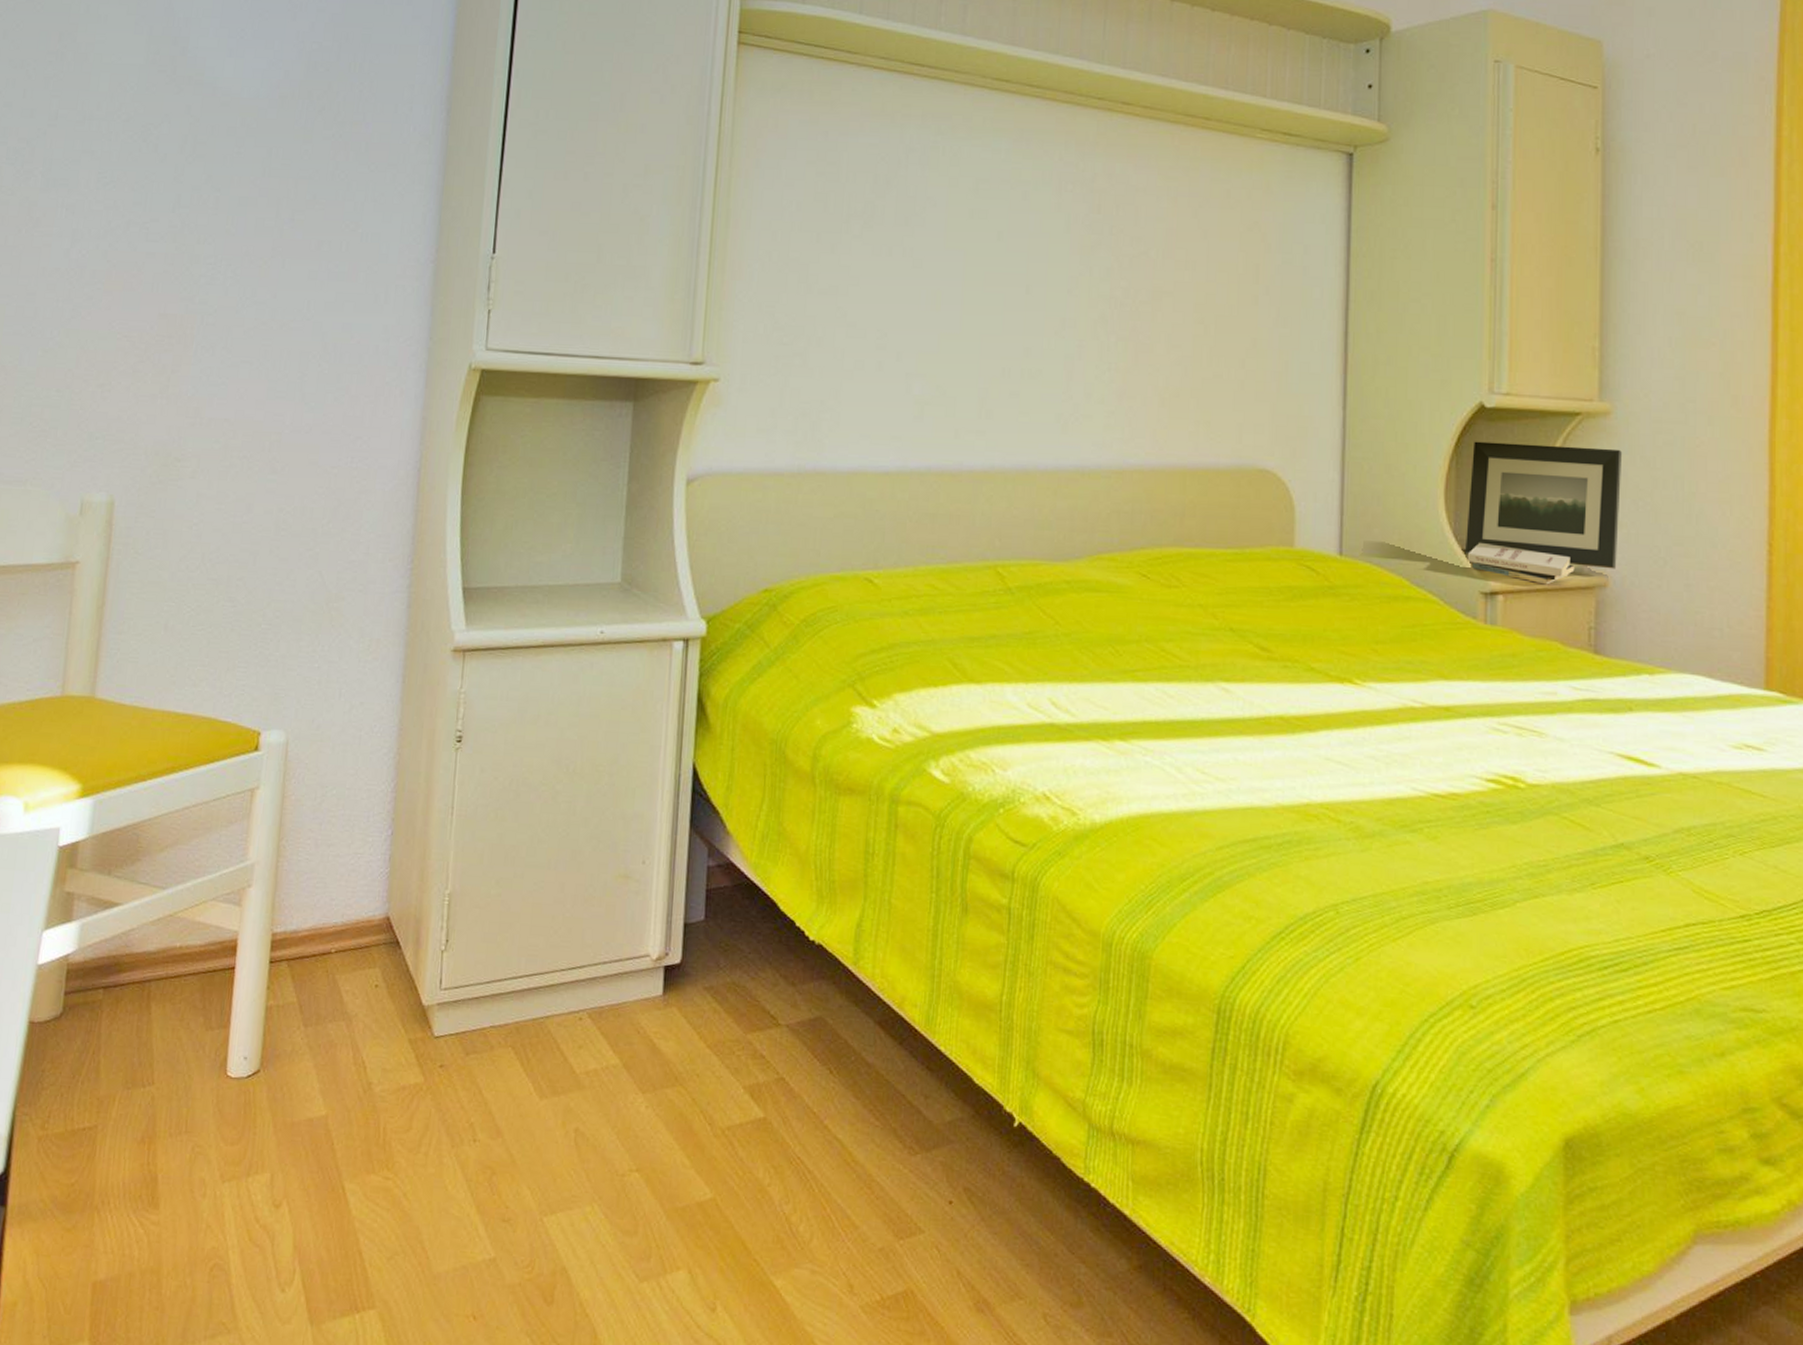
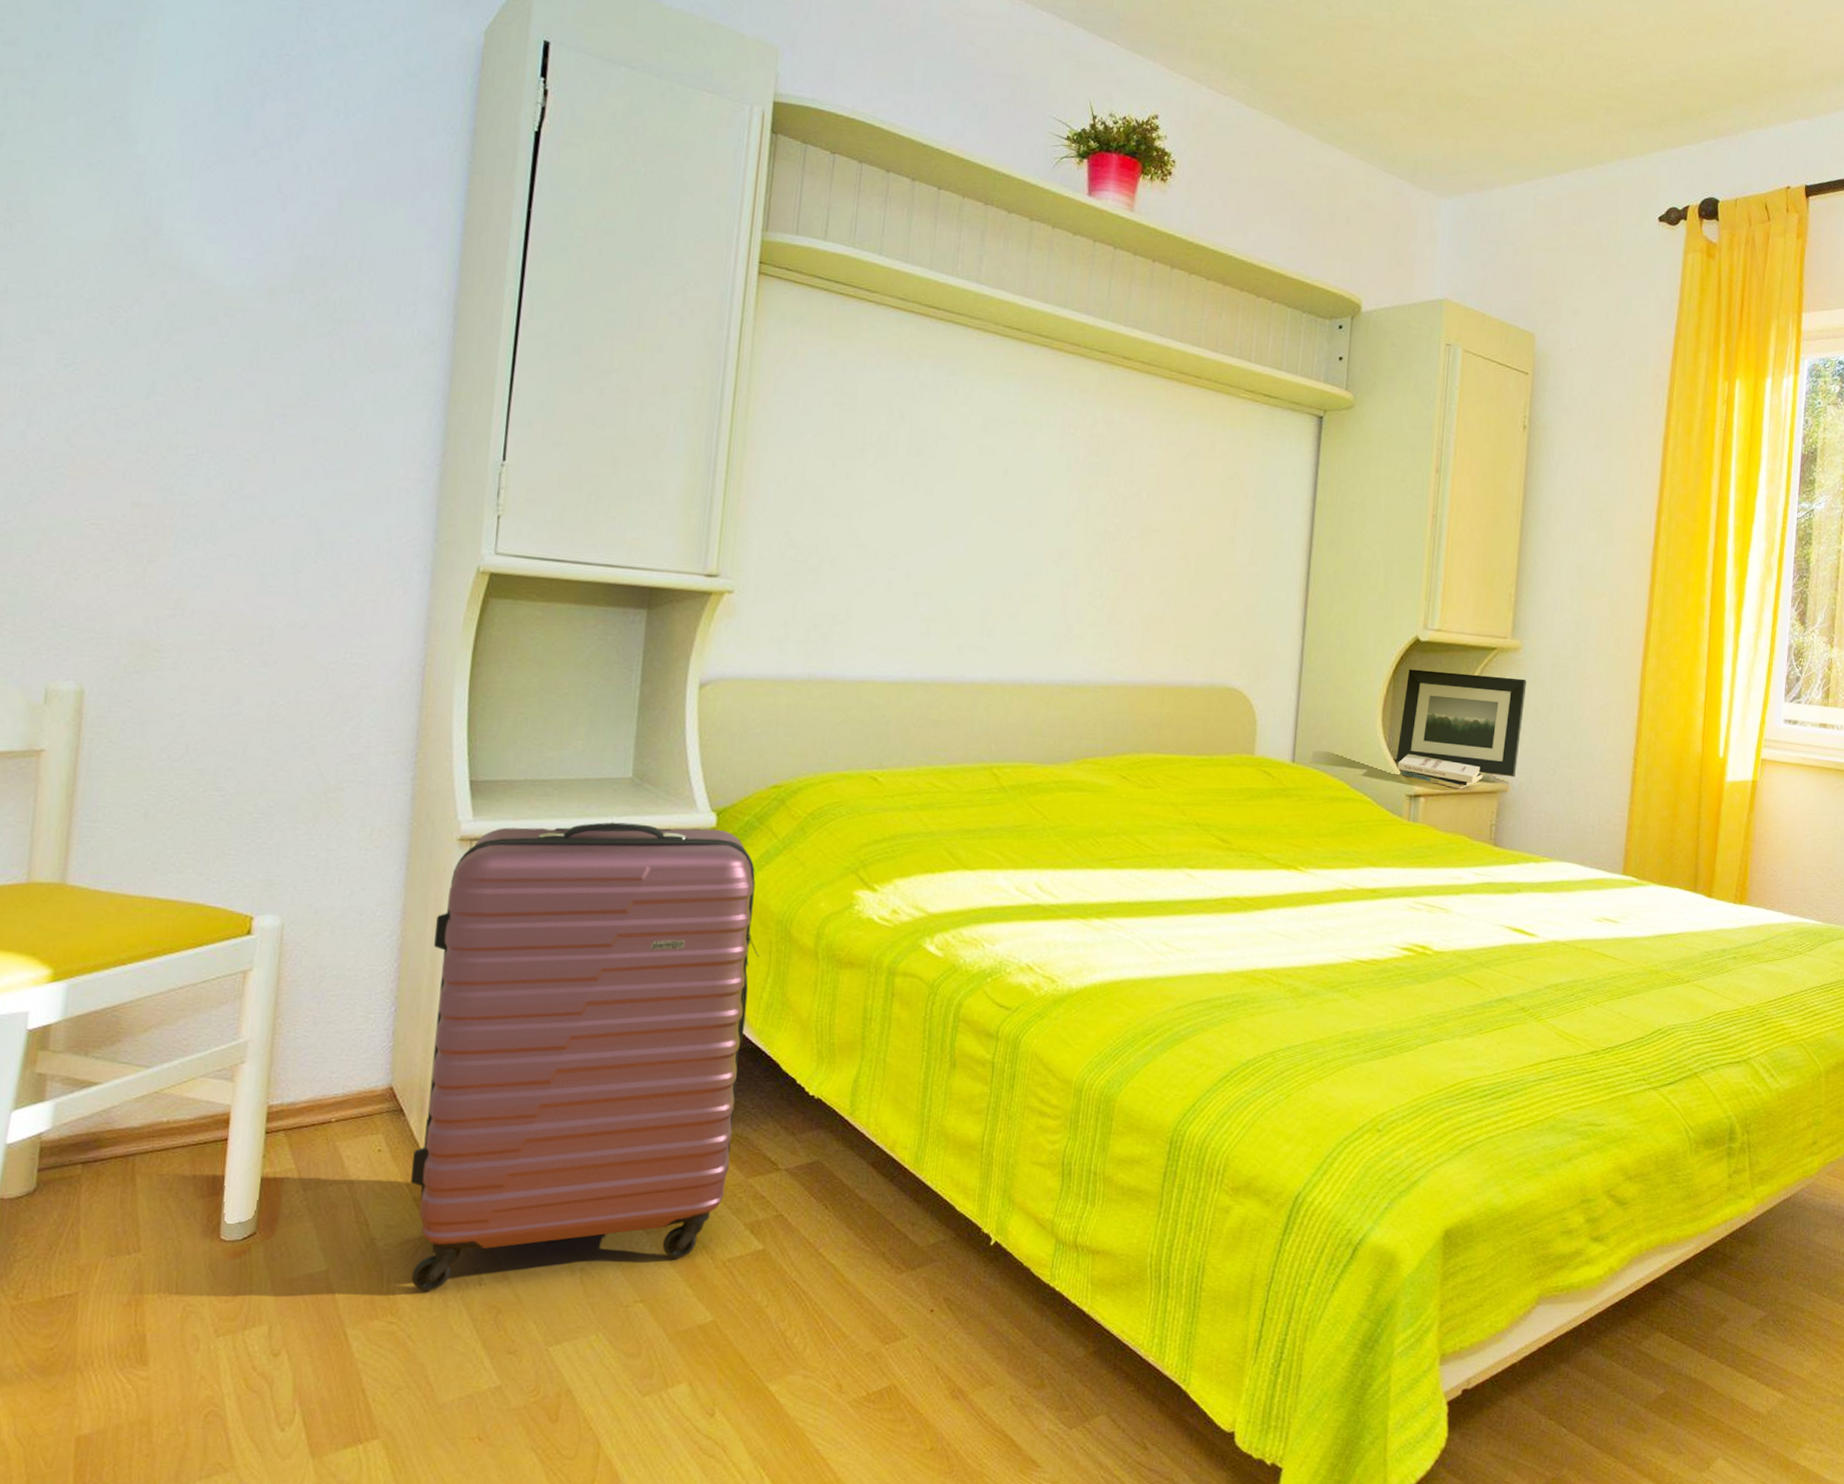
suitcase: none [406,631,754,1146] -> present [410,822,760,1292]

